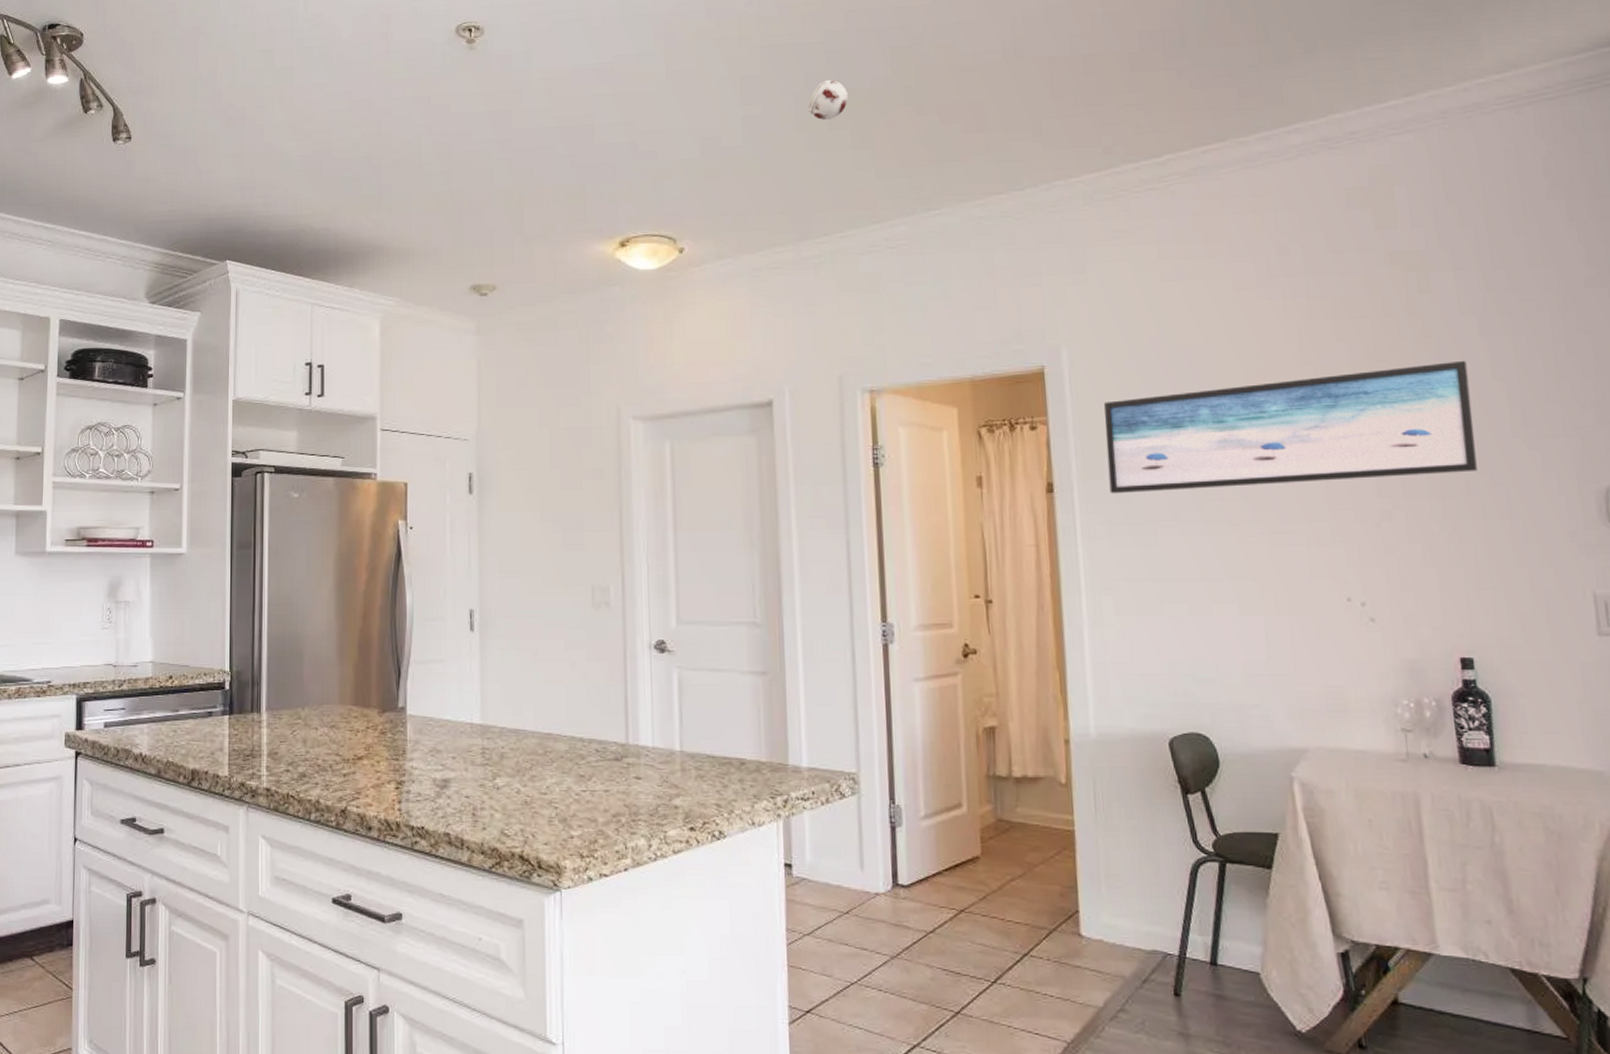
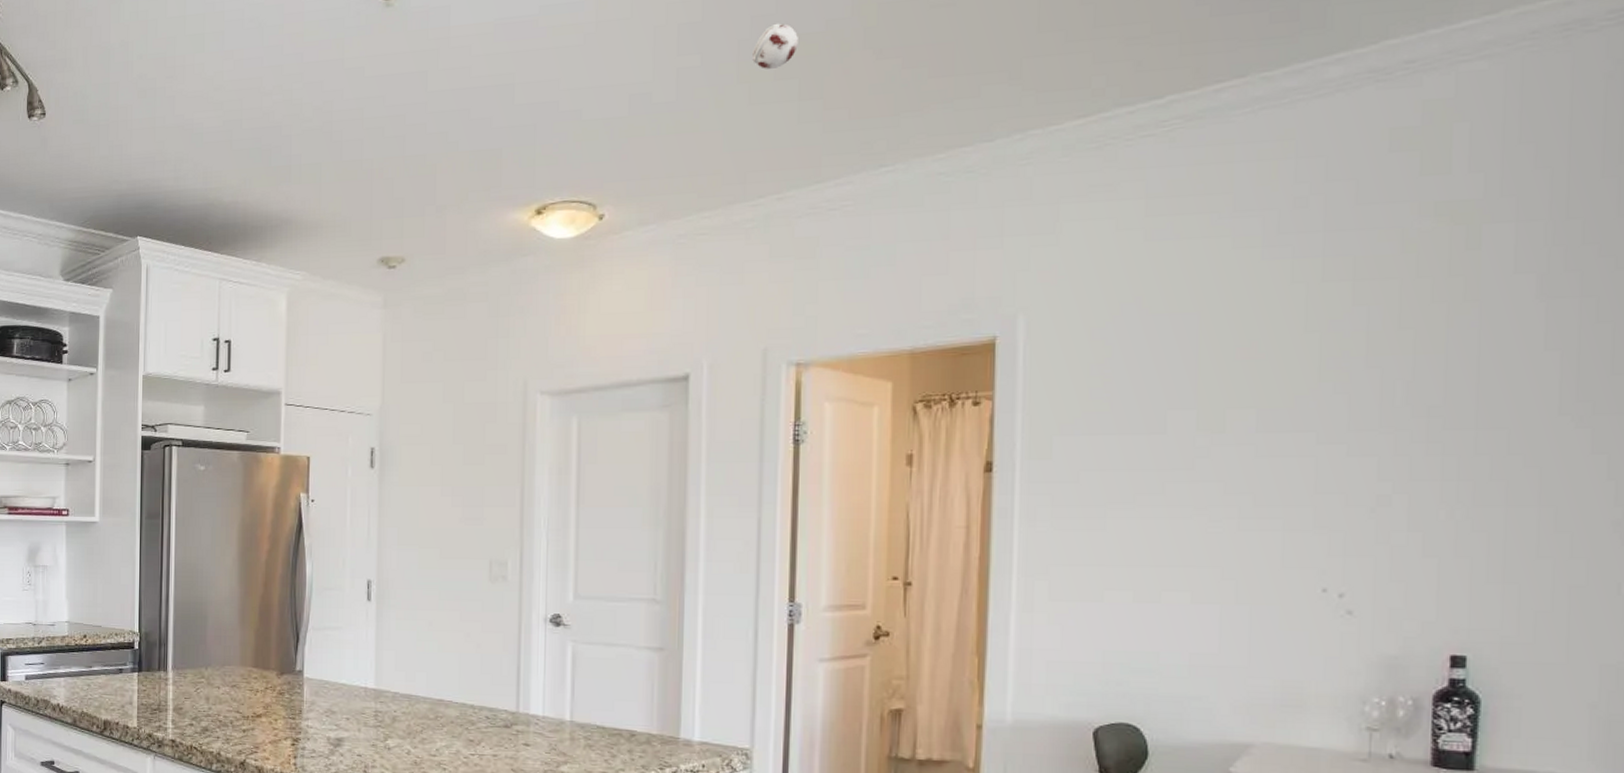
wall art: present [1104,360,1477,494] -> none [1057,326,1513,475]

